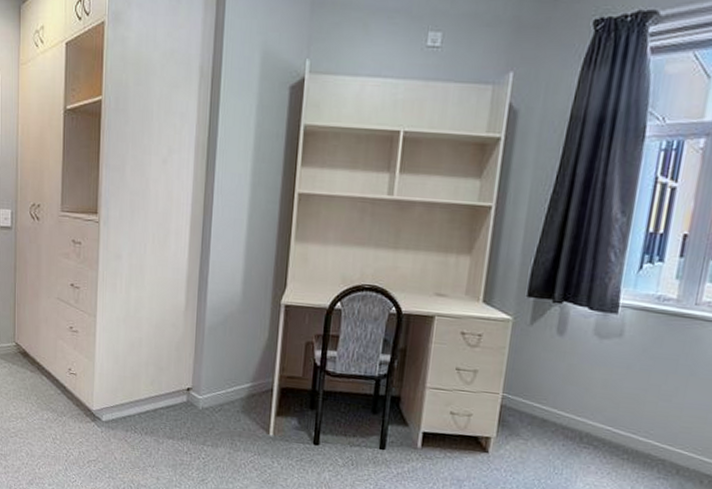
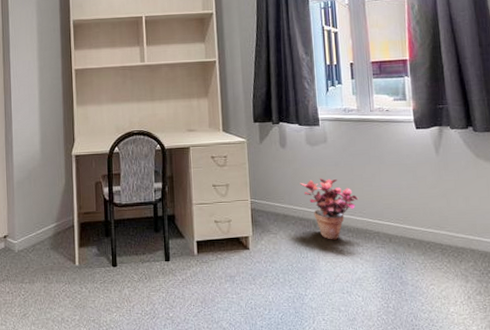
potted plant: none [572,381,649,460] -> present [299,178,359,240]

